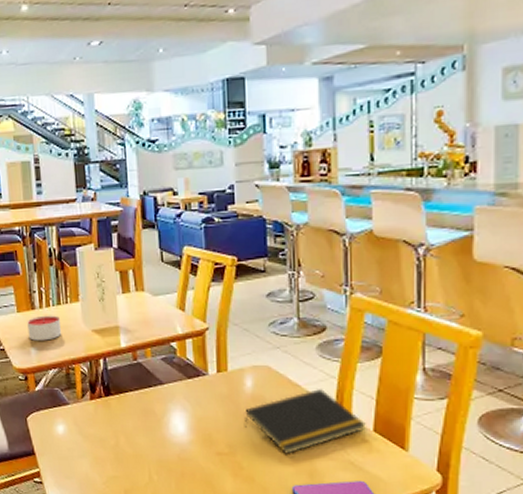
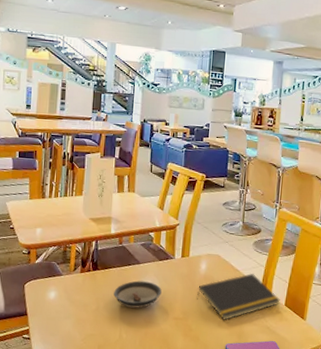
candle: present [27,315,62,341] -> none [36,203,65,224]
saucer: none [135,406,196,442] -> present [114,280,162,308]

